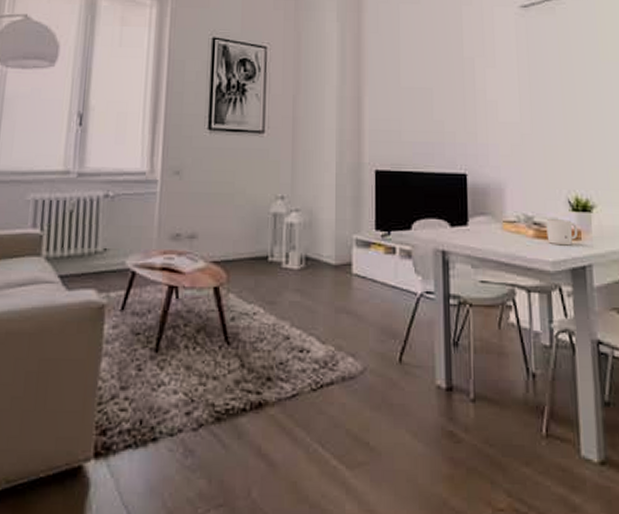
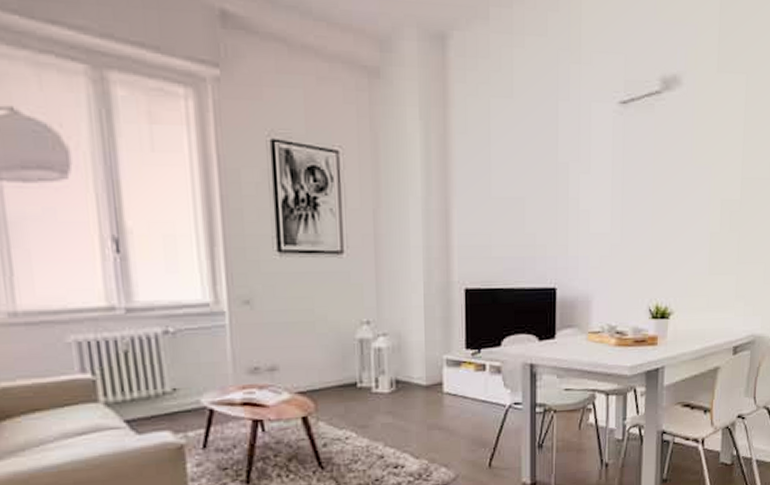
mug: present [546,219,579,246] -> none [627,327,656,352]

